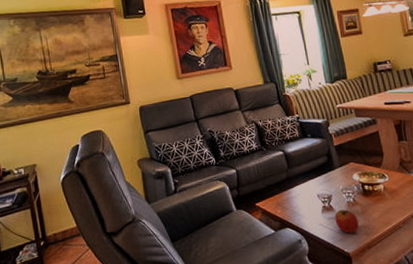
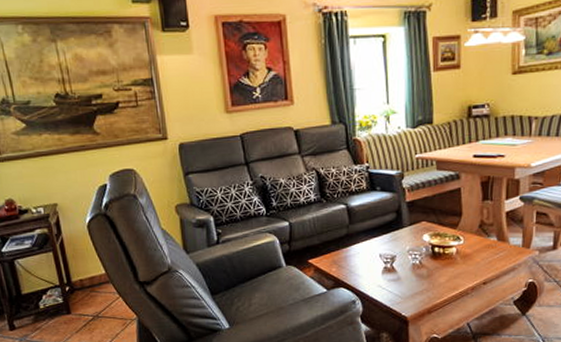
apple: present [334,209,359,234] -> none [396,271,422,297]

